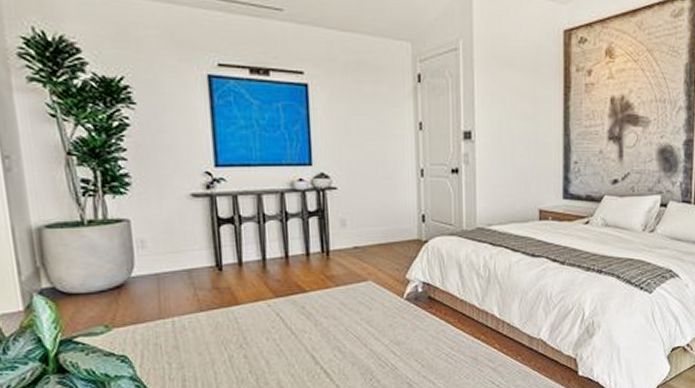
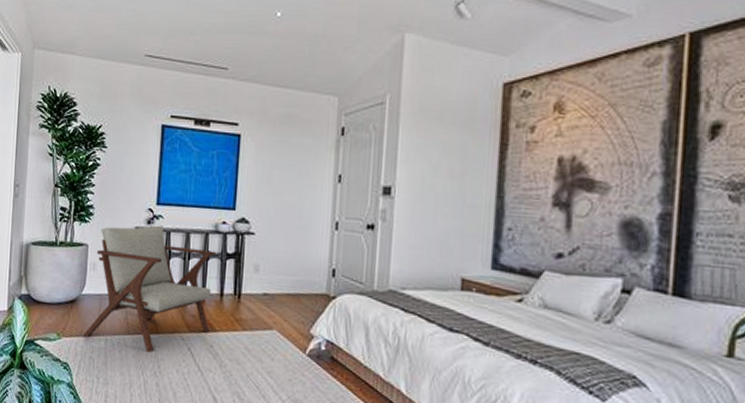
lounge chair: none [141,189,298,327] -> present [83,225,217,353]

